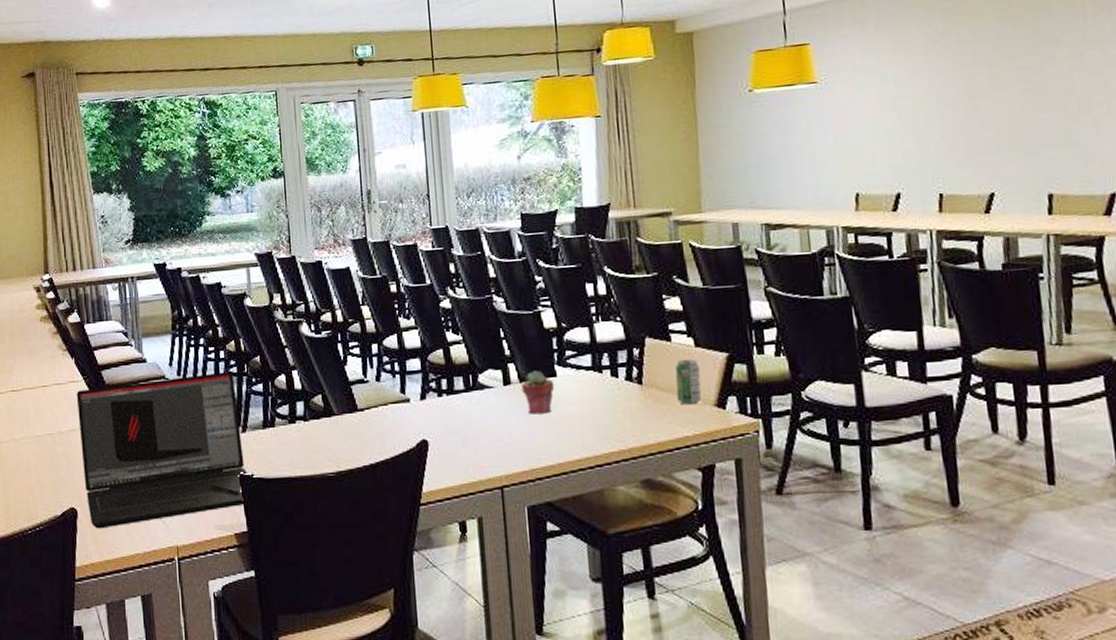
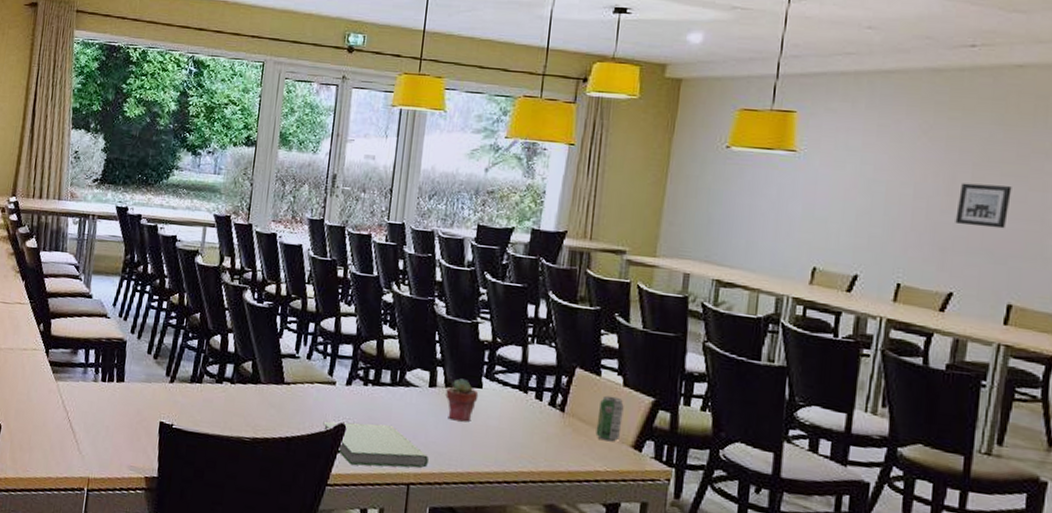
laptop: present [76,371,250,529] -> none [12,312,172,452]
hardcover book: none [405,431,517,479] -> present [323,421,428,468]
wall art: none [981,79,1032,125] -> present [955,183,1012,229]

